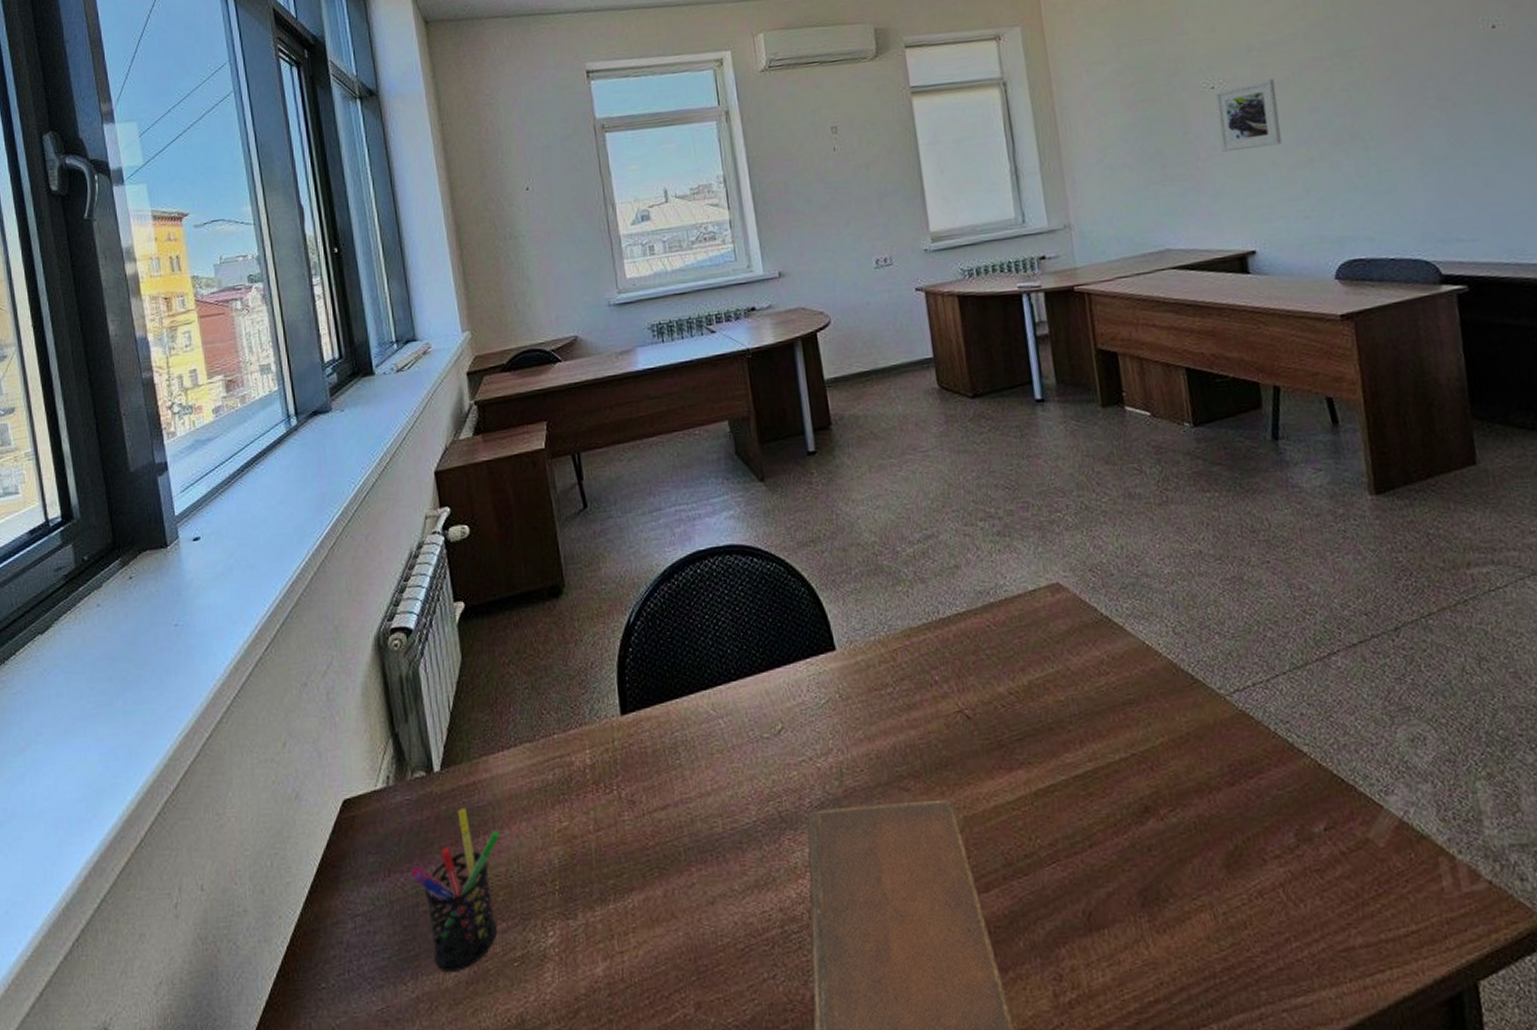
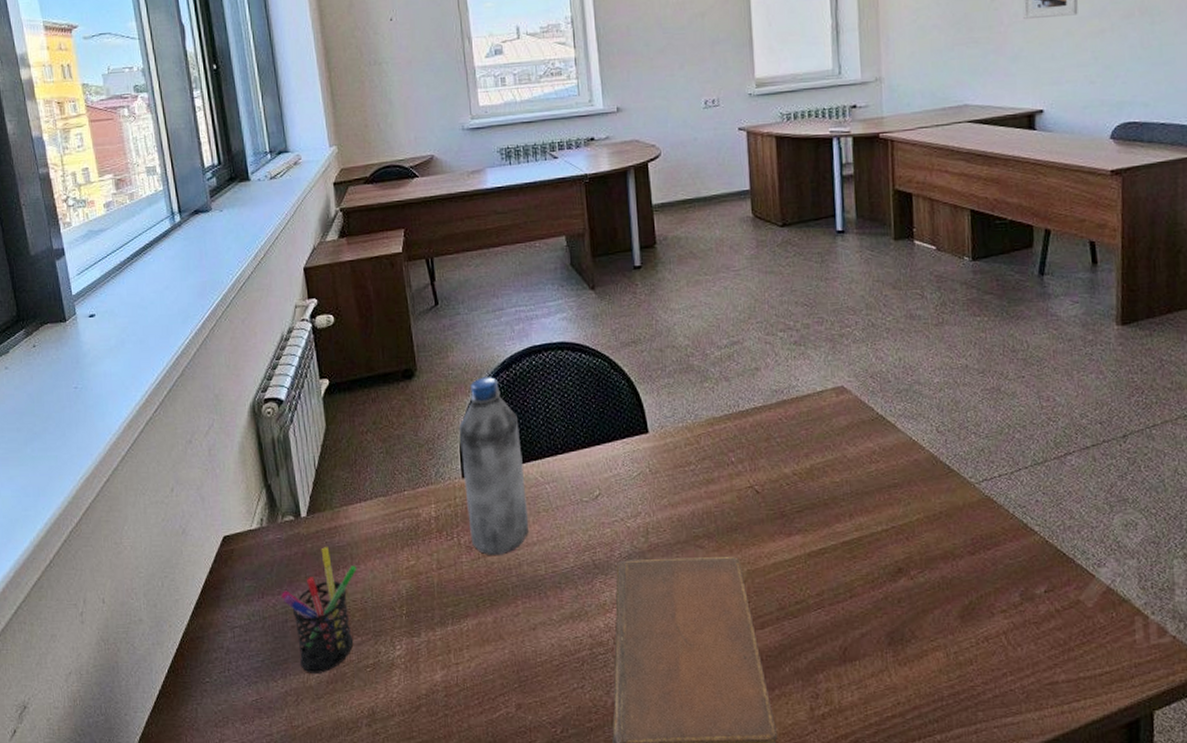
water bottle: none [614,590,702,812] -> present [458,377,529,556]

